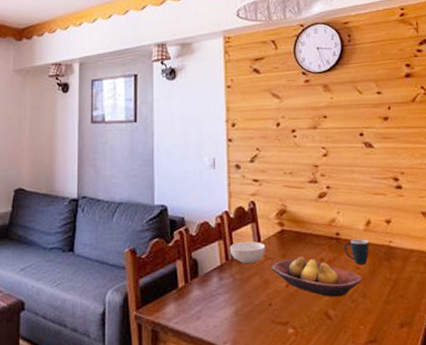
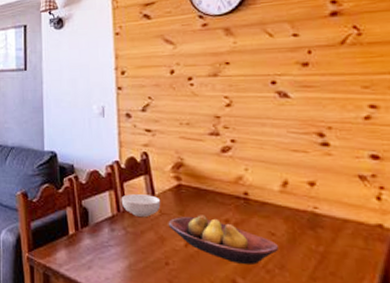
mug: present [344,238,370,265] -> none [255,200,288,232]

